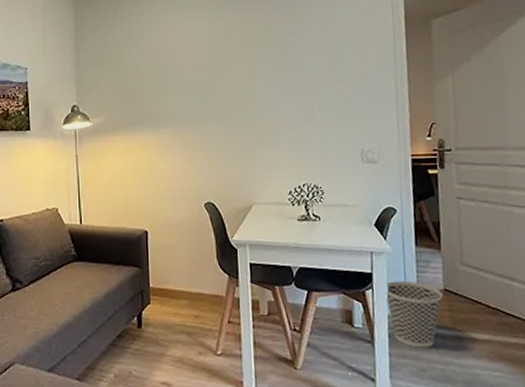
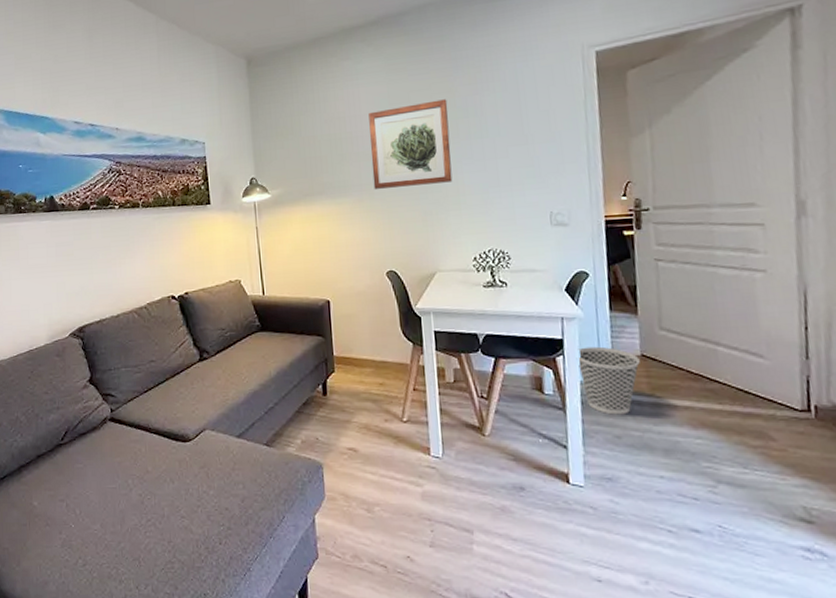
wall art: none [191,37,270,121] -> present [368,99,453,189]

